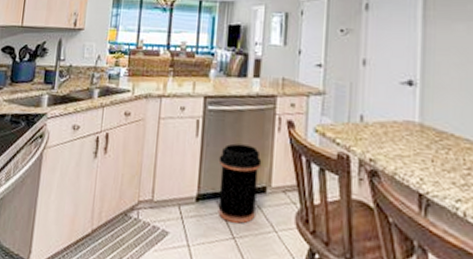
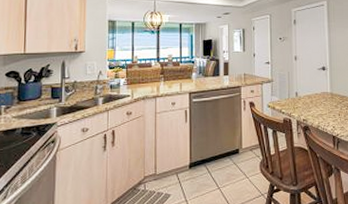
trash can: present [218,143,262,224] -> none [204,123,234,178]

